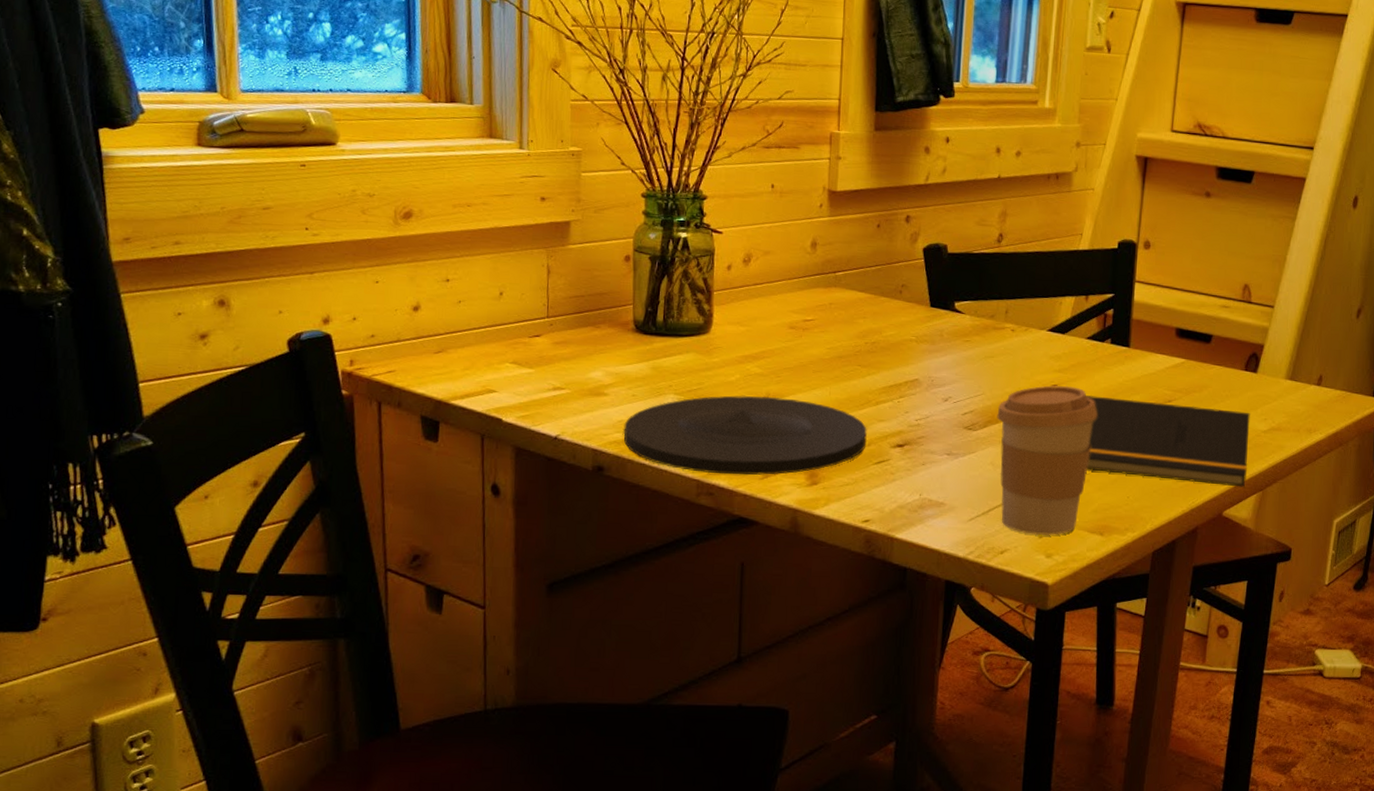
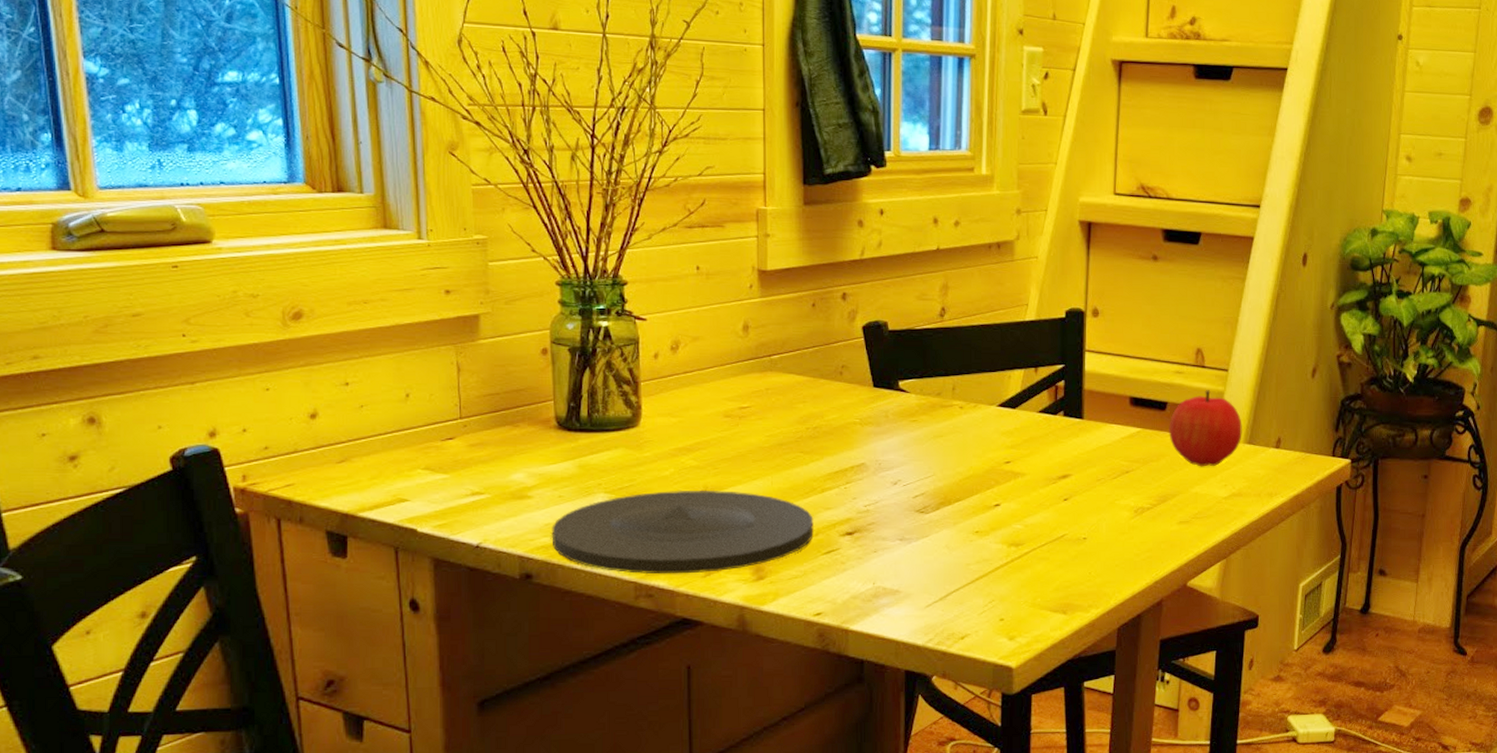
coffee cup: present [997,385,1098,536] -> none [949,461,1054,618]
notepad: present [1086,395,1250,487] -> none [1041,470,1210,556]
fruit: none [1212,325,1285,400] -> present [1169,390,1242,467]

